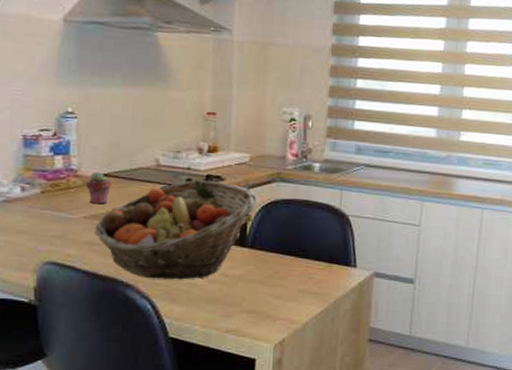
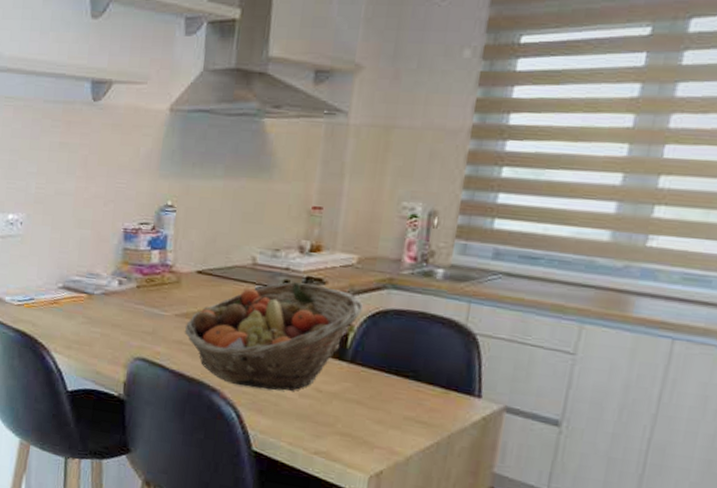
potted succulent: present [85,171,111,205] -> none [179,268,205,303]

